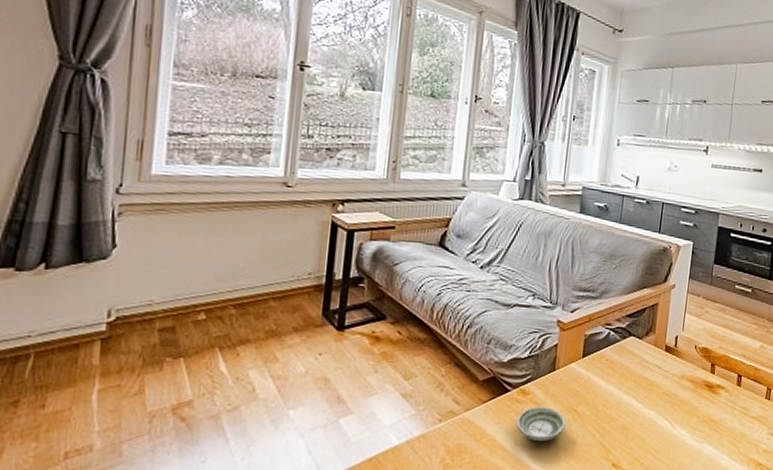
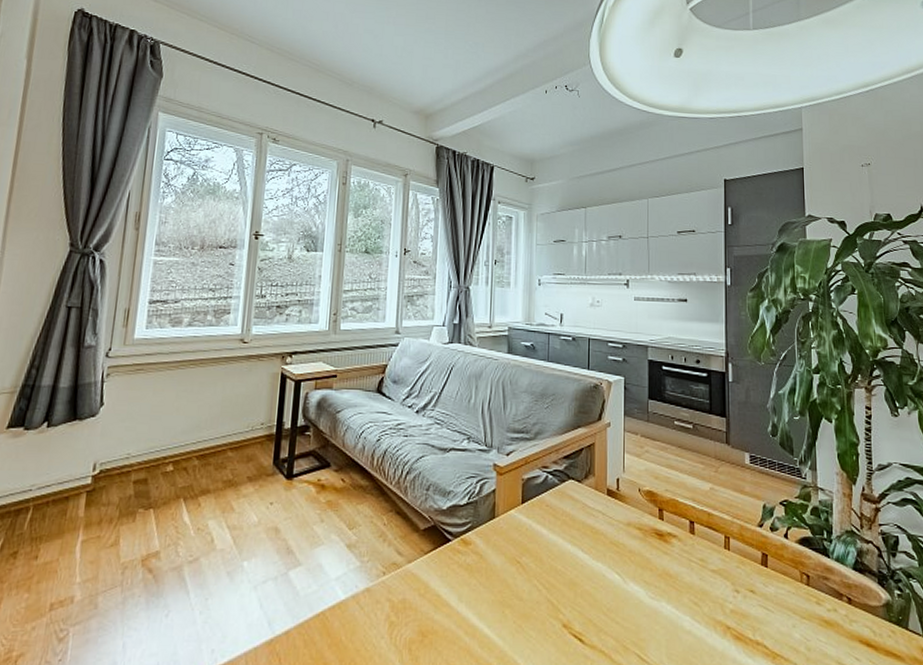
saucer: present [516,406,567,442] -> none [459,557,511,598]

